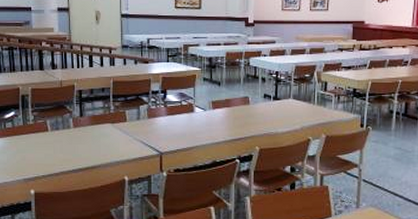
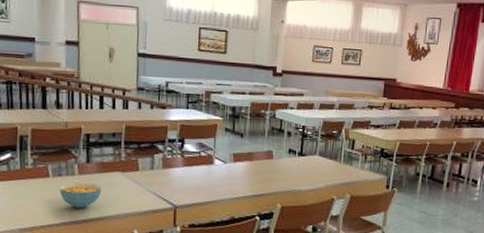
cereal bowl: none [57,135,95,158] -> present [59,182,102,208]

